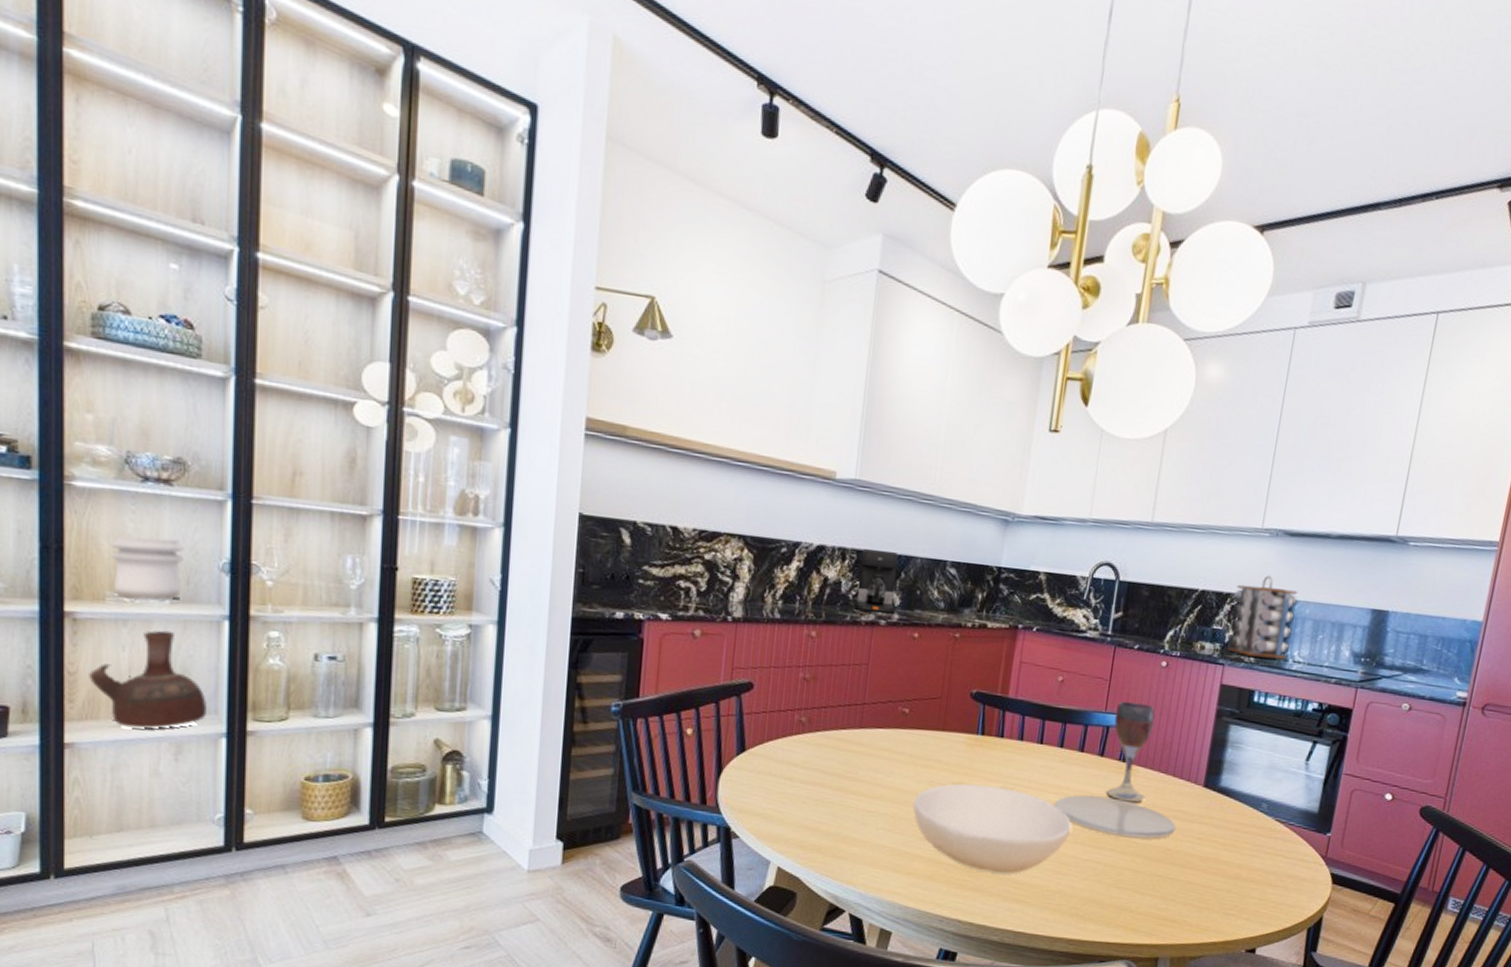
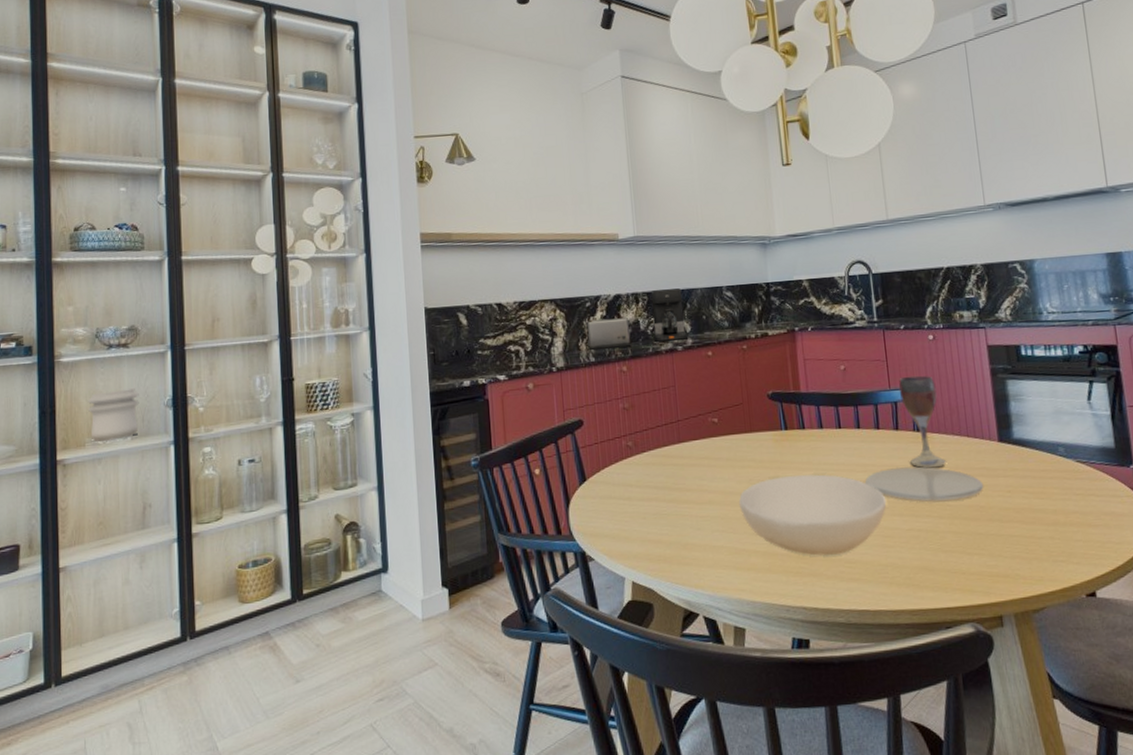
ceramic vessel: present [89,630,207,729] -> none [76,461,162,547]
toaster: none [775,569,833,611] -> present [586,316,632,351]
spice rack: present [1228,575,1297,660] -> none [977,243,1041,317]

